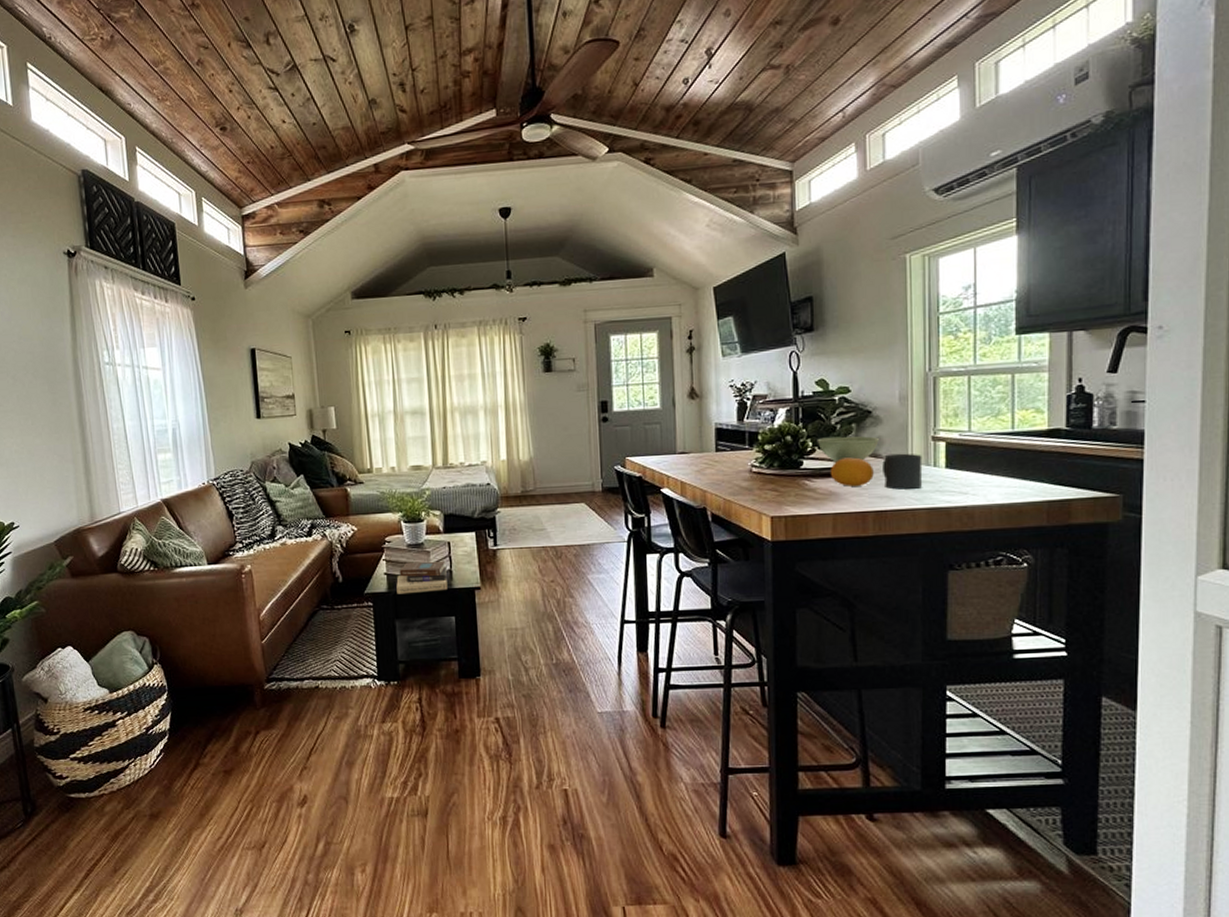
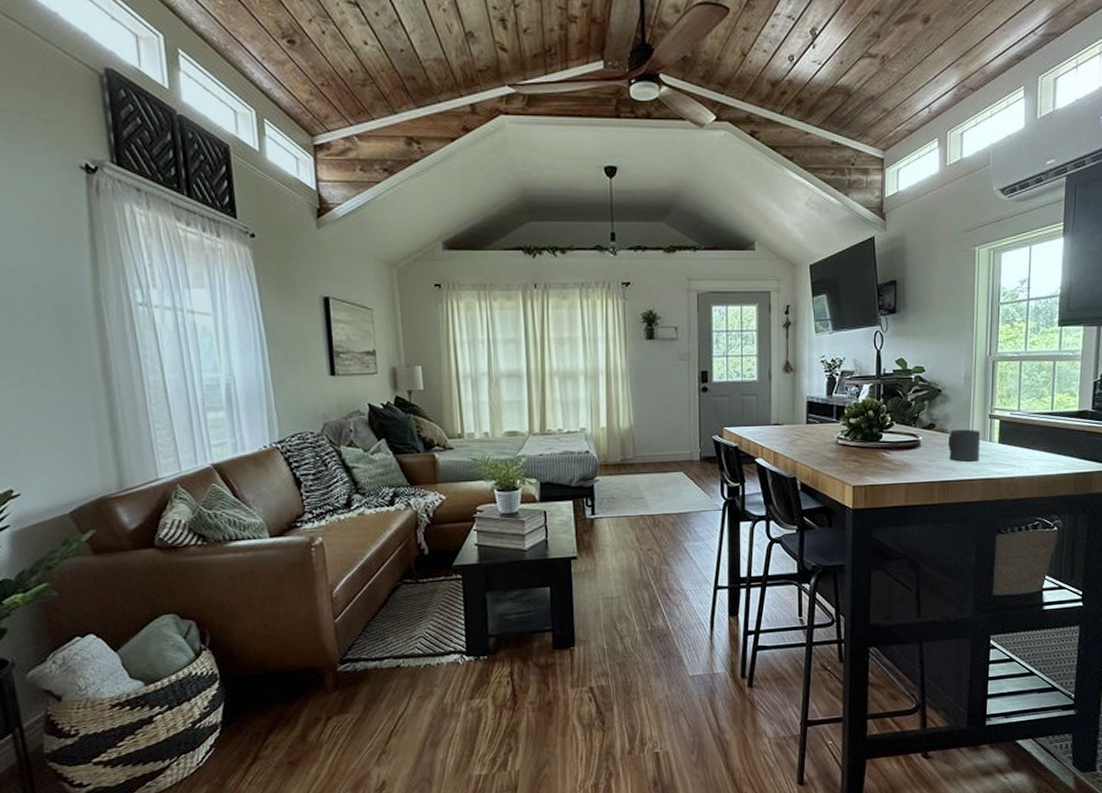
books: present [396,561,448,595] -> none [488,530,543,566]
bowl: present [816,436,879,463] -> none [894,412,946,436]
fruit: present [830,457,874,487] -> none [904,432,941,459]

